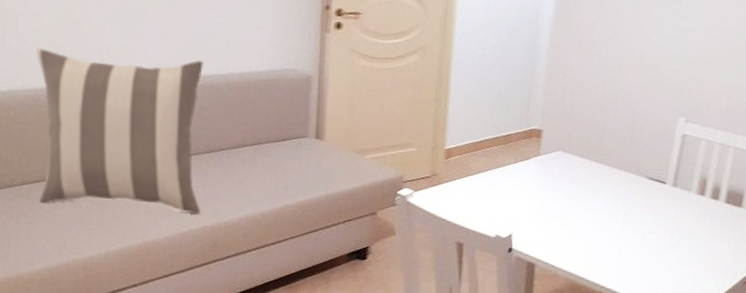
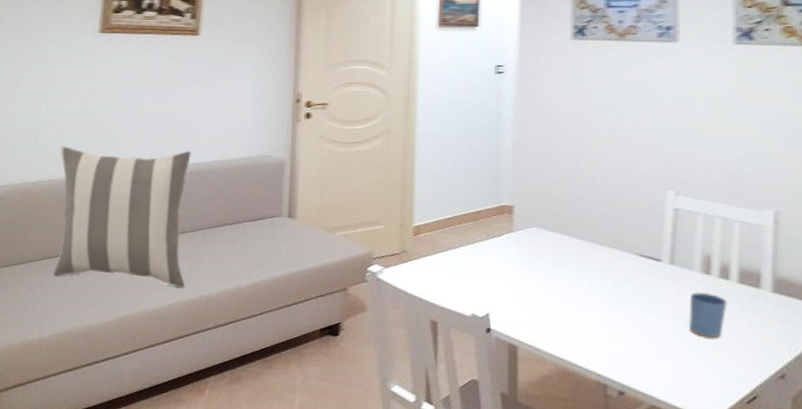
mug: none [681,211,714,251] -> present [689,292,727,338]

